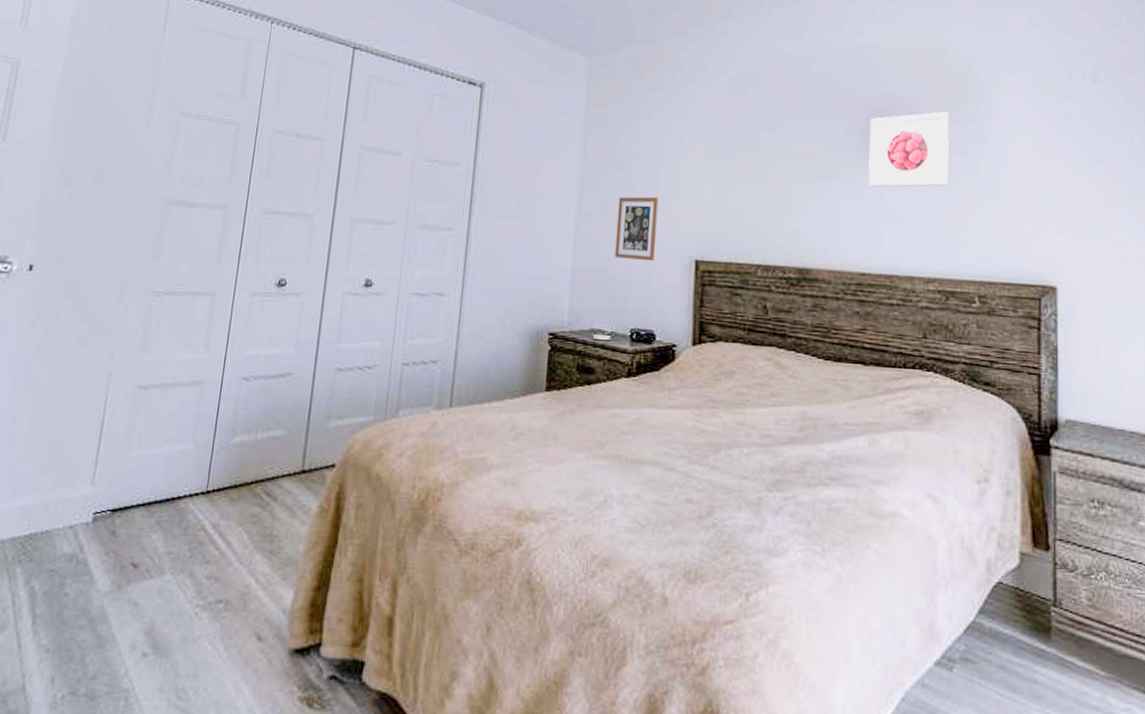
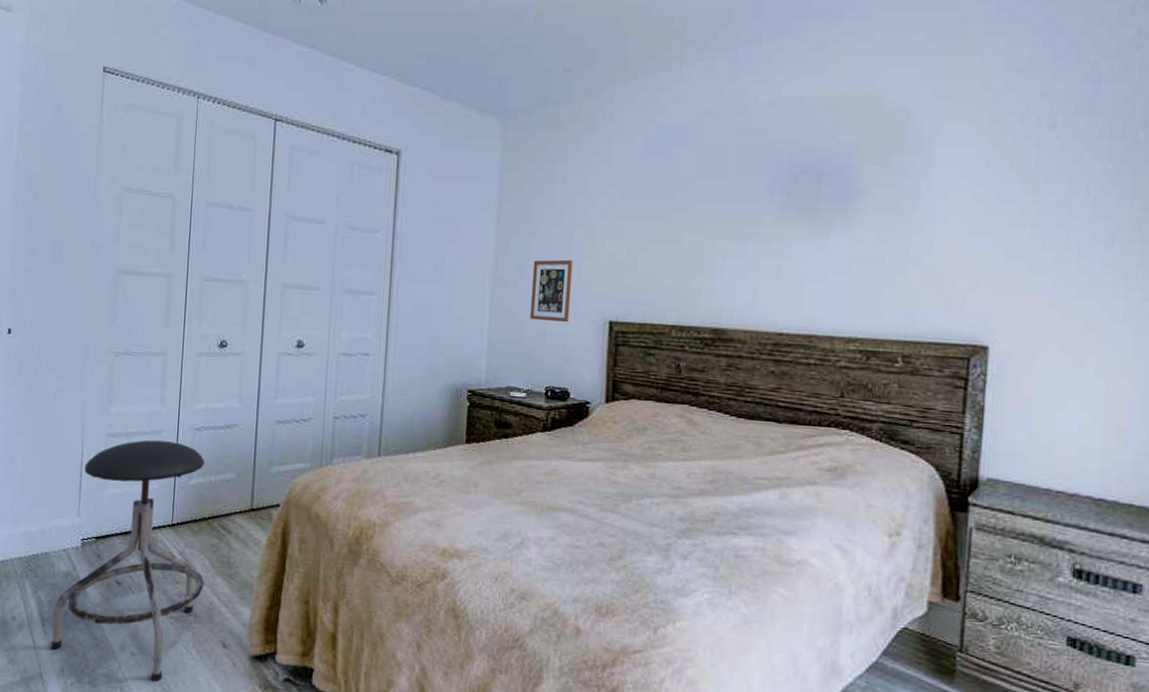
stool: none [40,392,251,690] -> present [50,440,205,682]
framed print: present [868,111,949,187] -> none [790,165,881,246]

